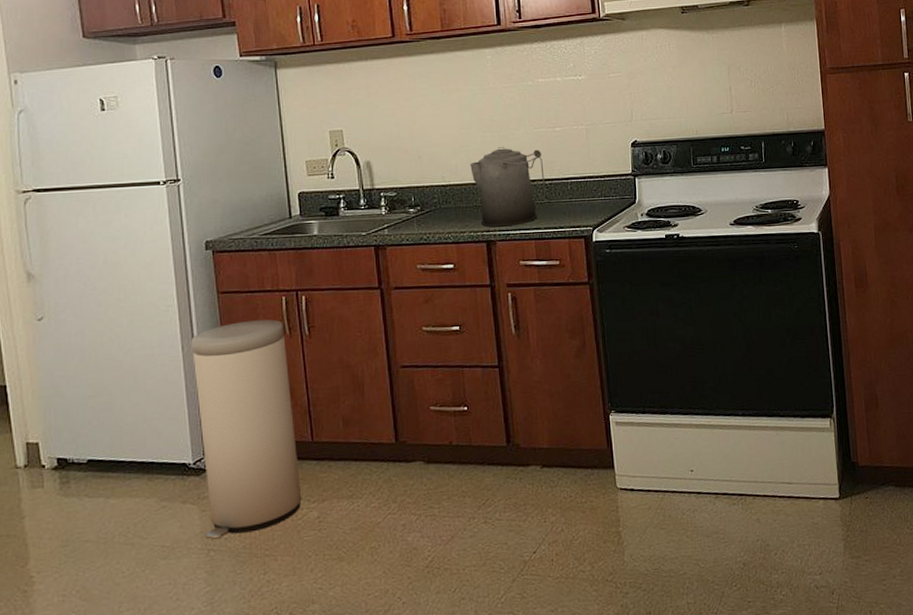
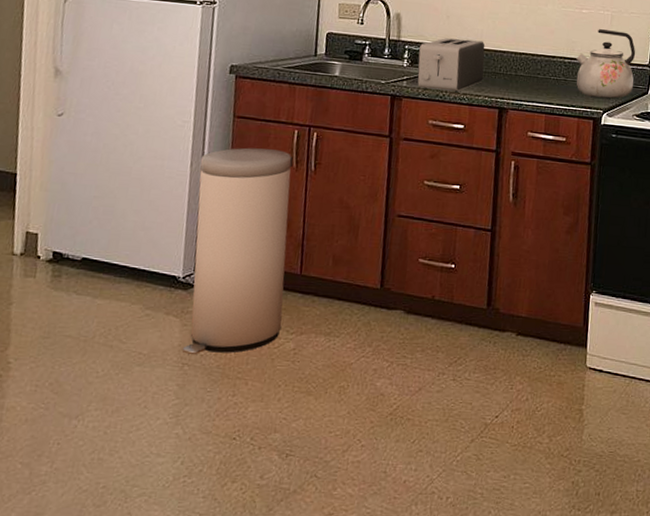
toaster: none [394,176,466,235] -> present [417,38,485,93]
cooking pot: present [470,147,547,227] -> none [495,19,565,97]
kettle: none [557,144,620,216] -> present [576,29,636,99]

